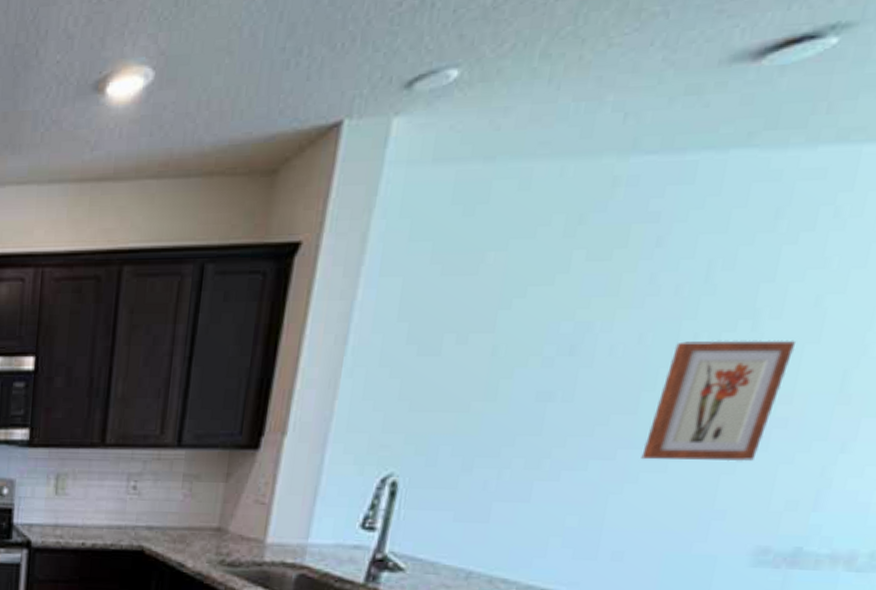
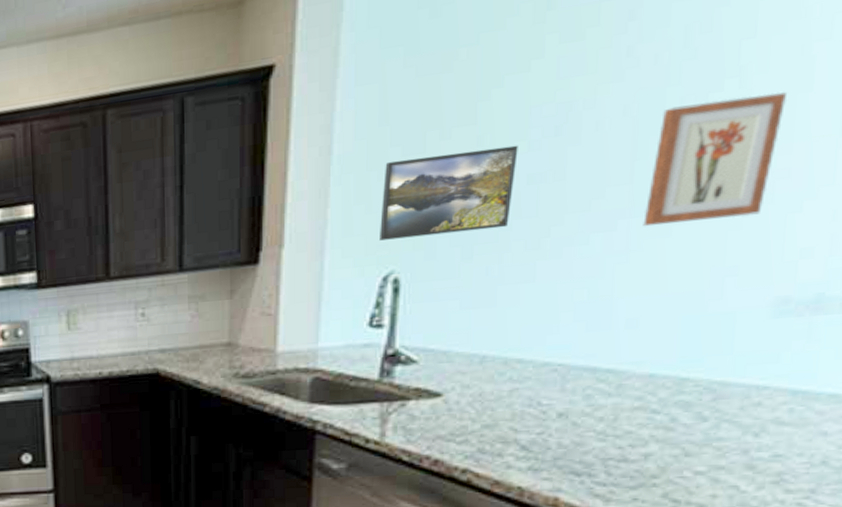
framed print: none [383,359,532,443] -> present [380,145,518,241]

